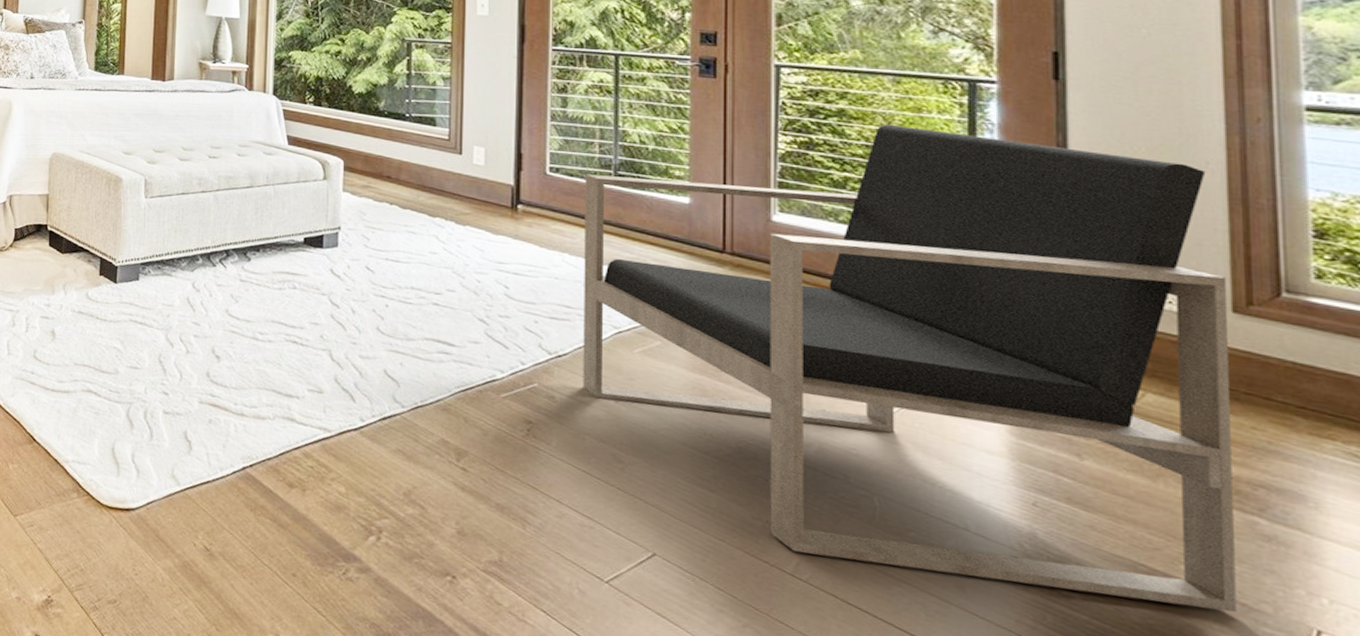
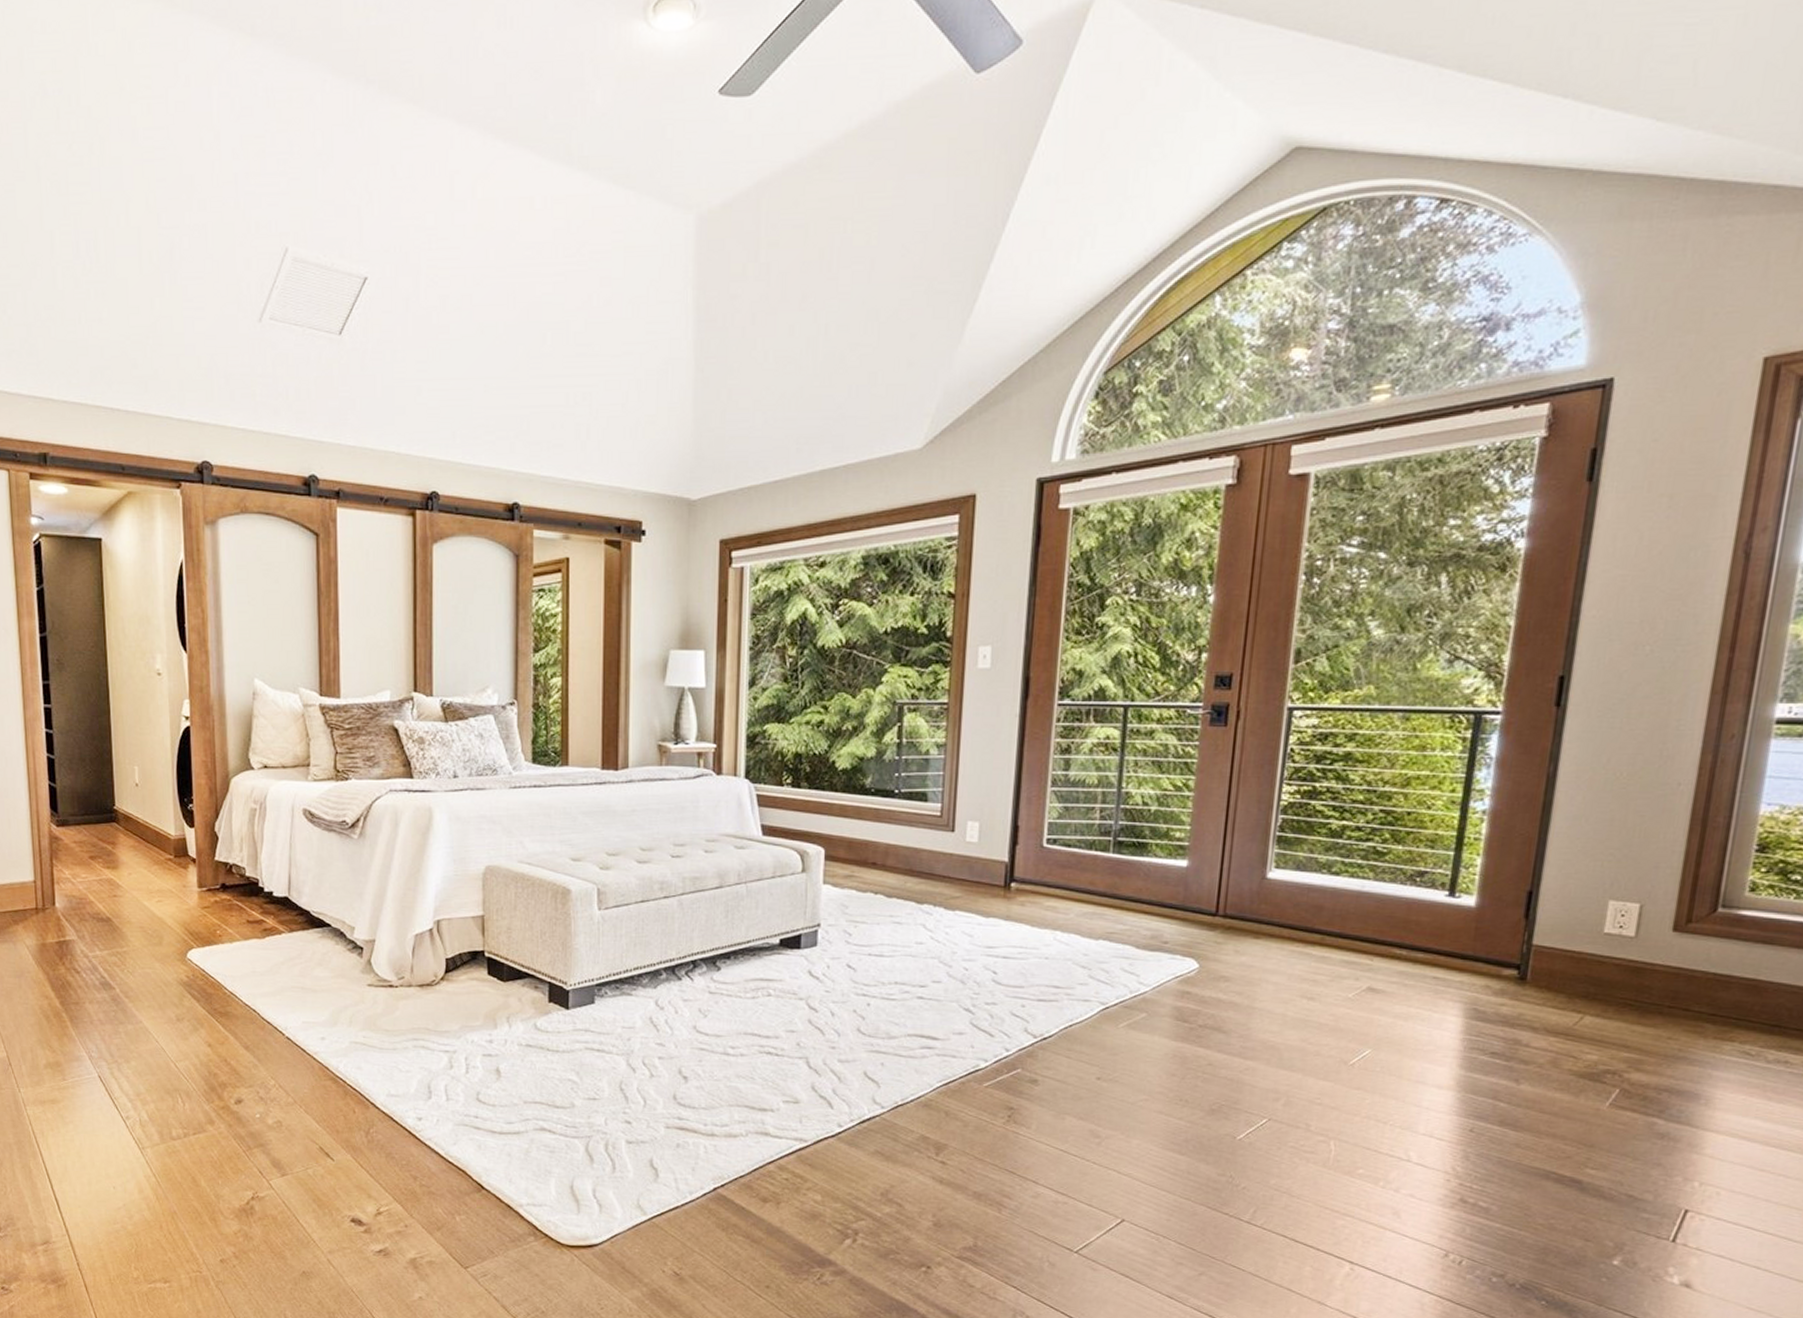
armchair: present [583,124,1237,613] -> none [1066,765,1676,1204]

